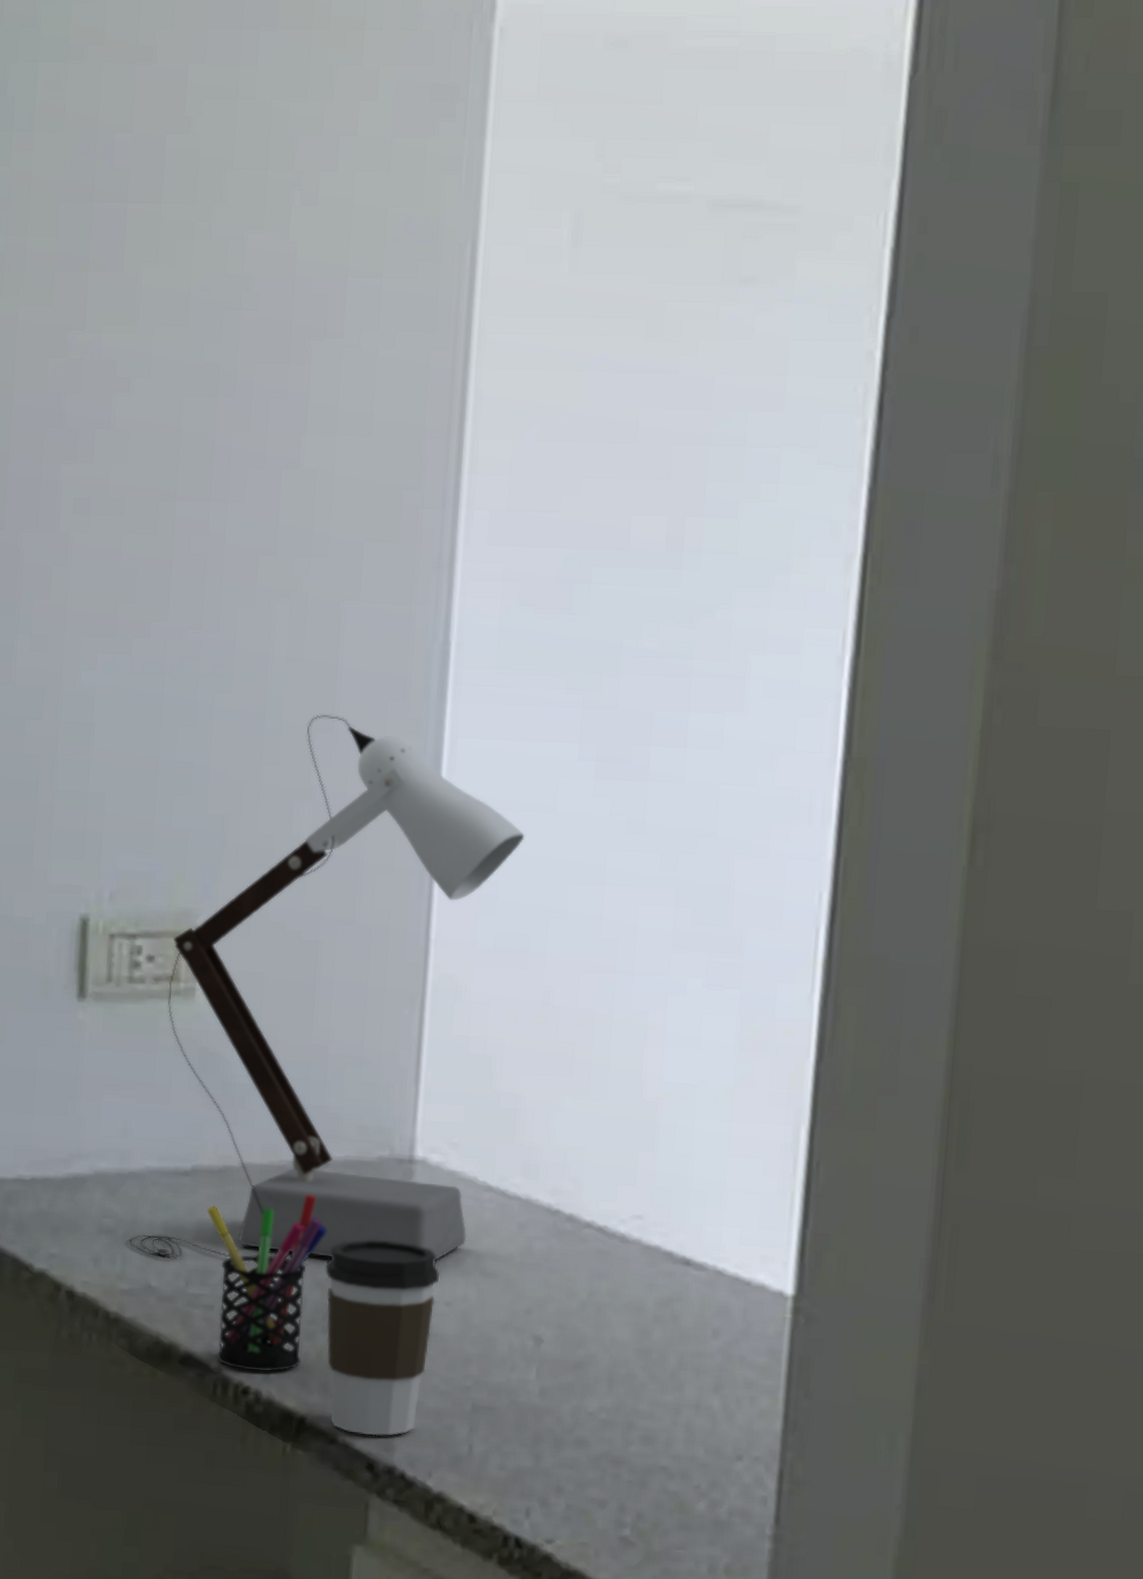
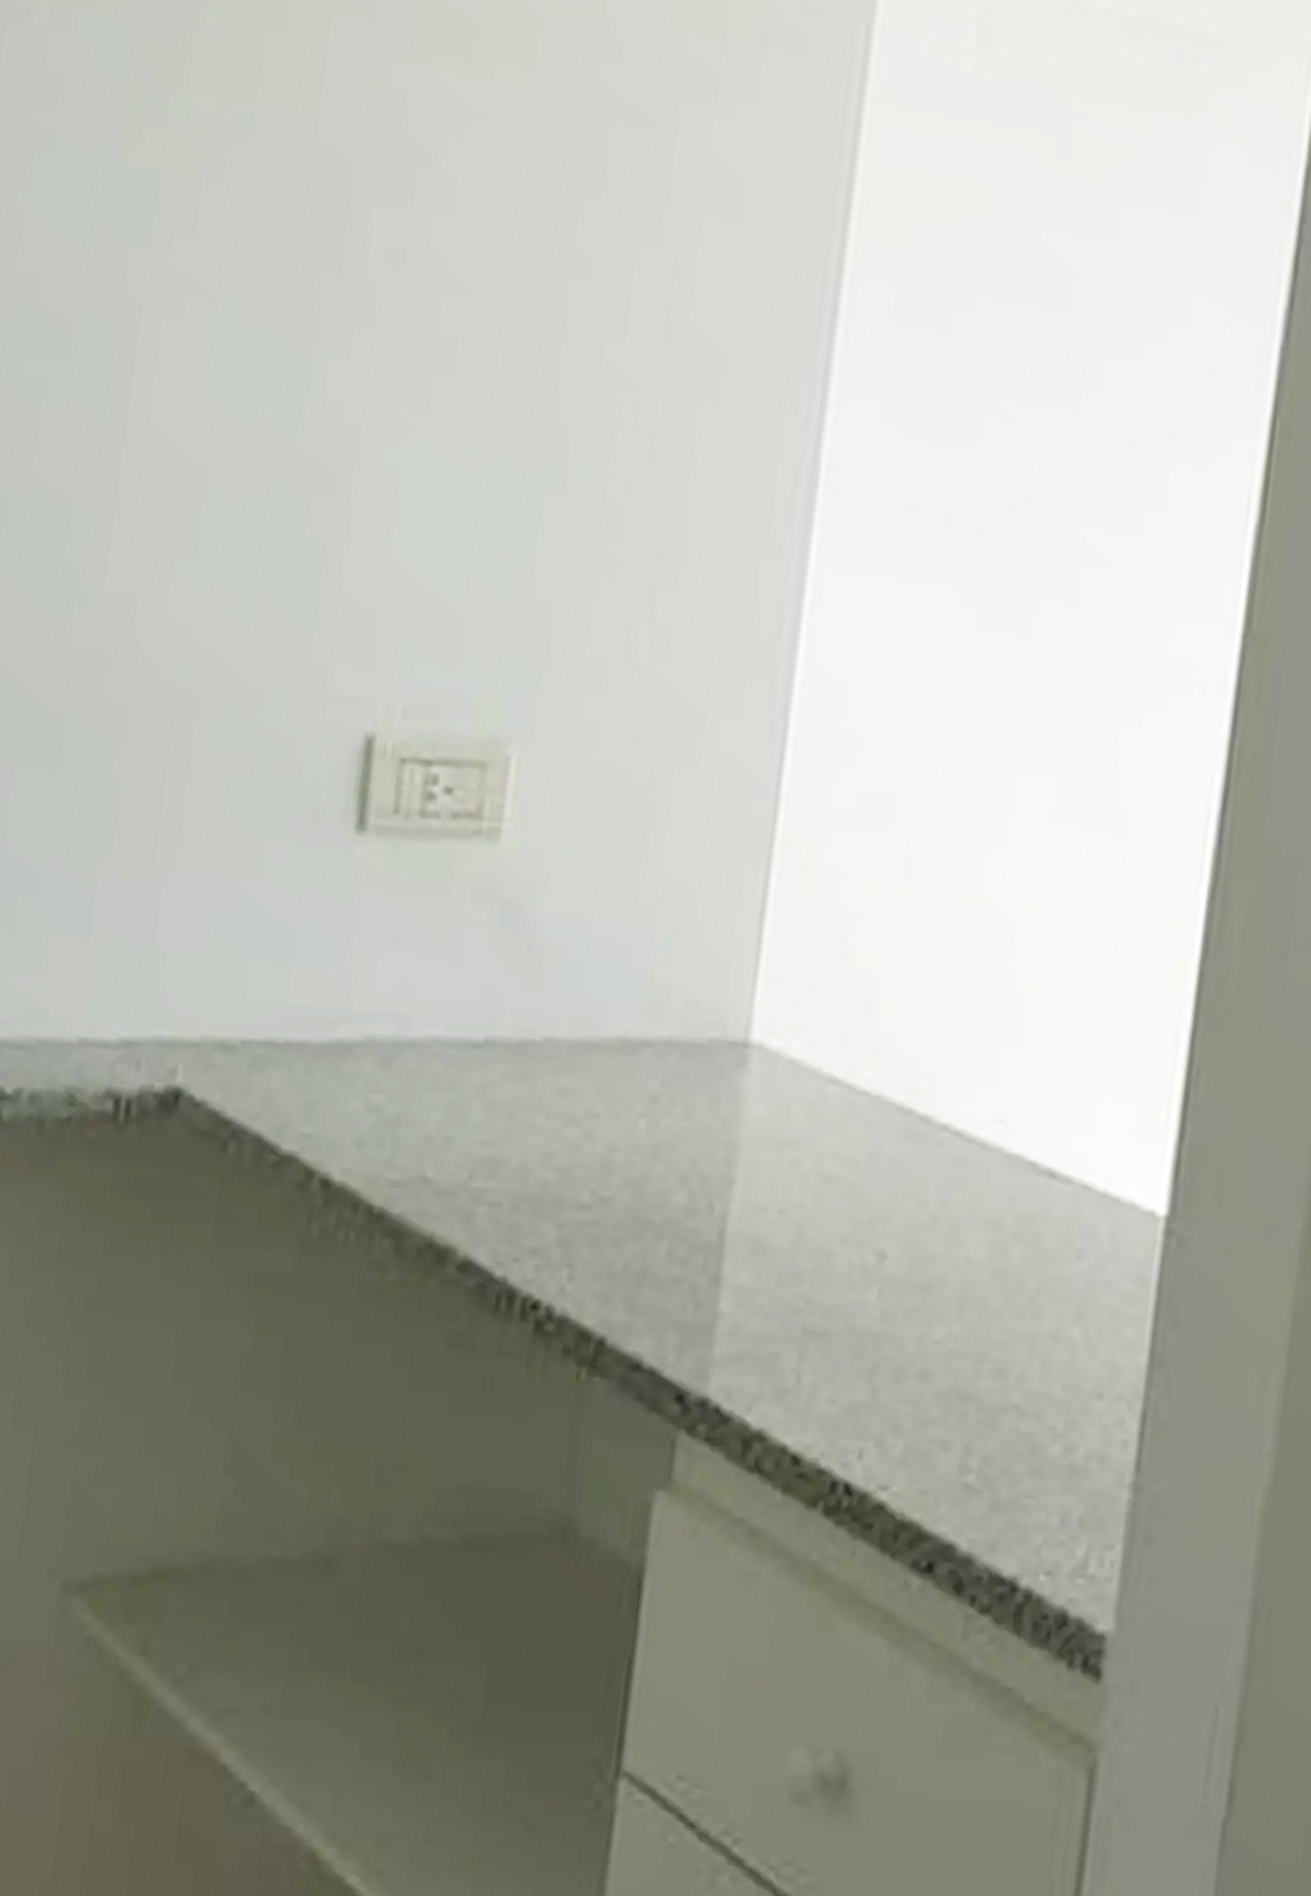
desk lamp: present [129,715,525,1260] -> none [403,527,894,1161]
pen holder: present [206,1194,327,1372] -> none [499,1077,643,1284]
coffee cup: present [325,1240,440,1436] -> none [635,1133,774,1363]

